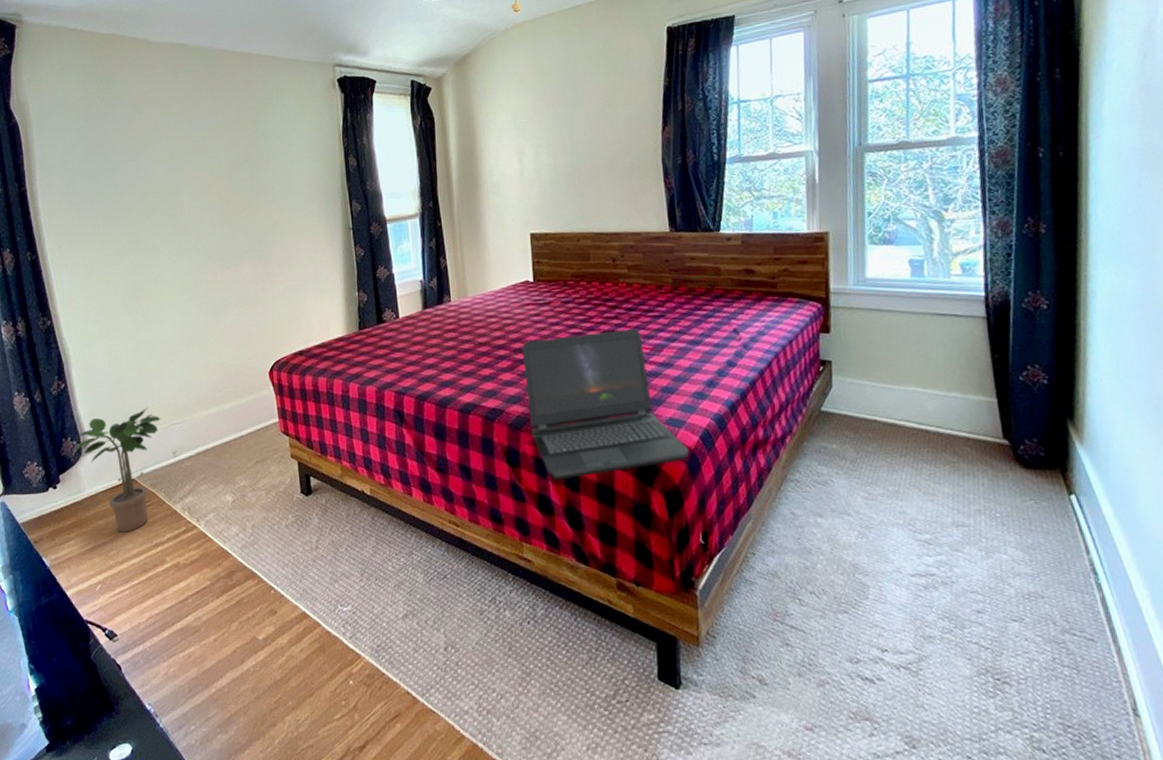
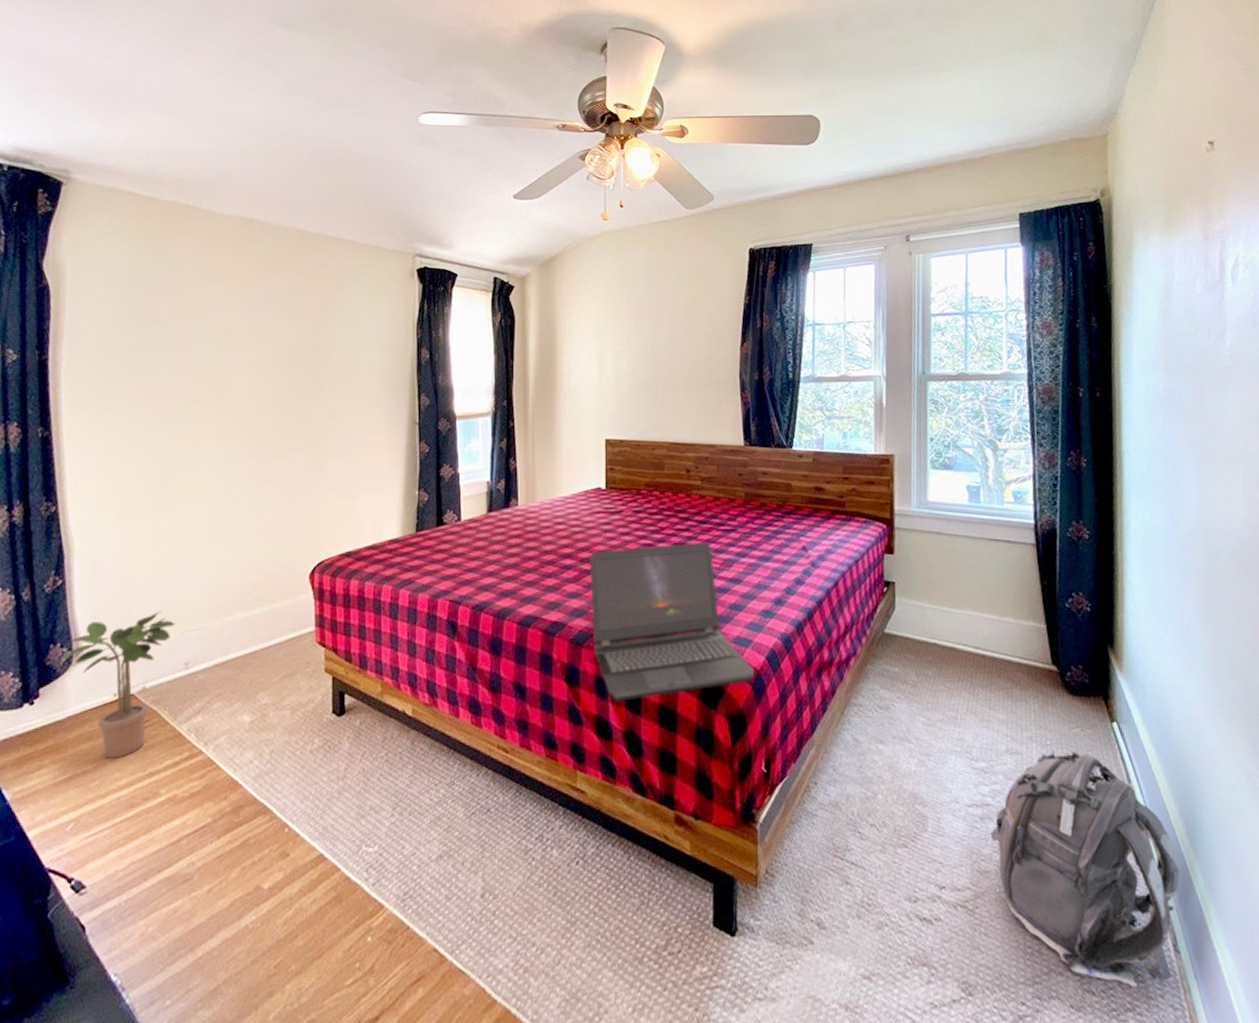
backpack: none [935,523,1143,747] -> present [991,751,1180,987]

